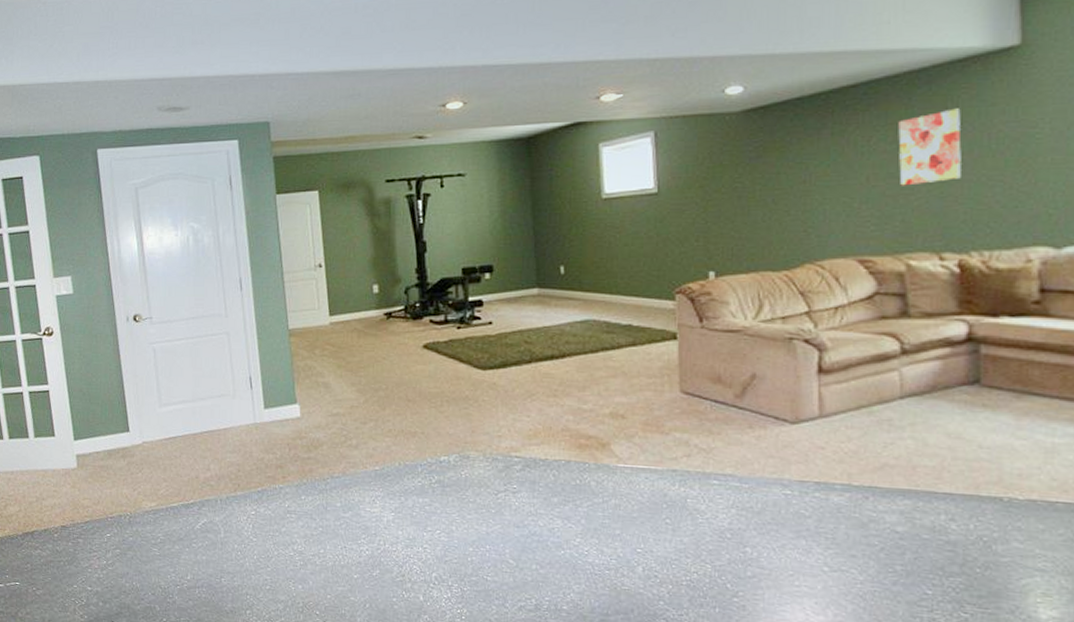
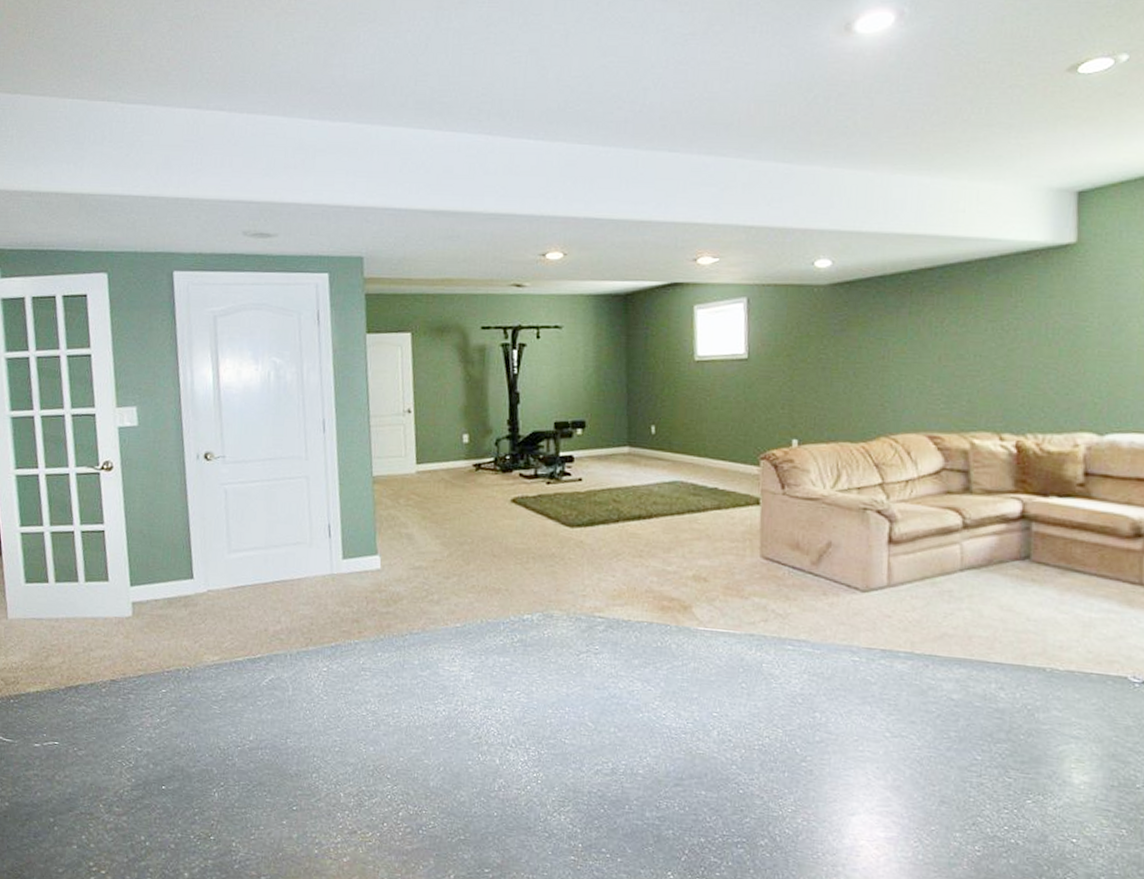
wall art: present [898,108,962,186] -> none [967,297,1023,368]

